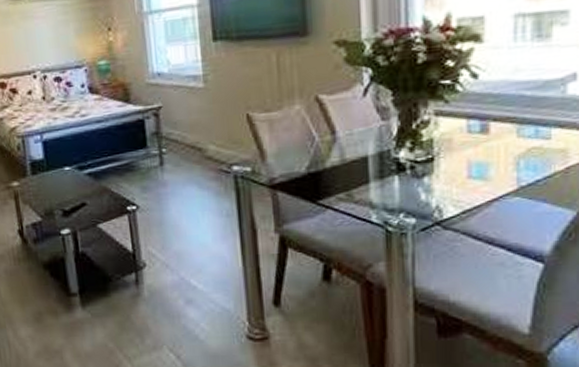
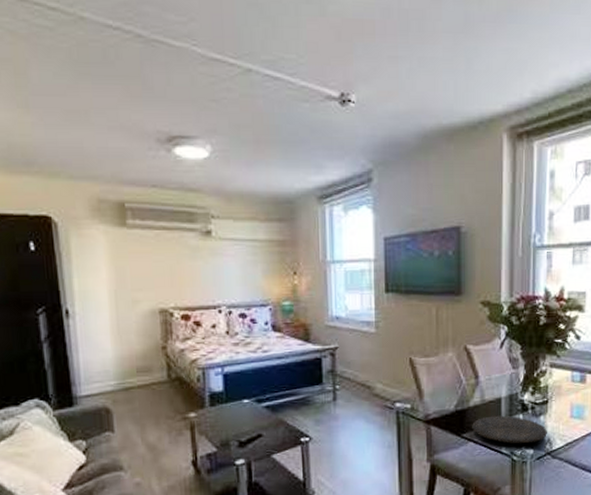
plate: none [330,177,435,212] -> present [472,415,547,444]

